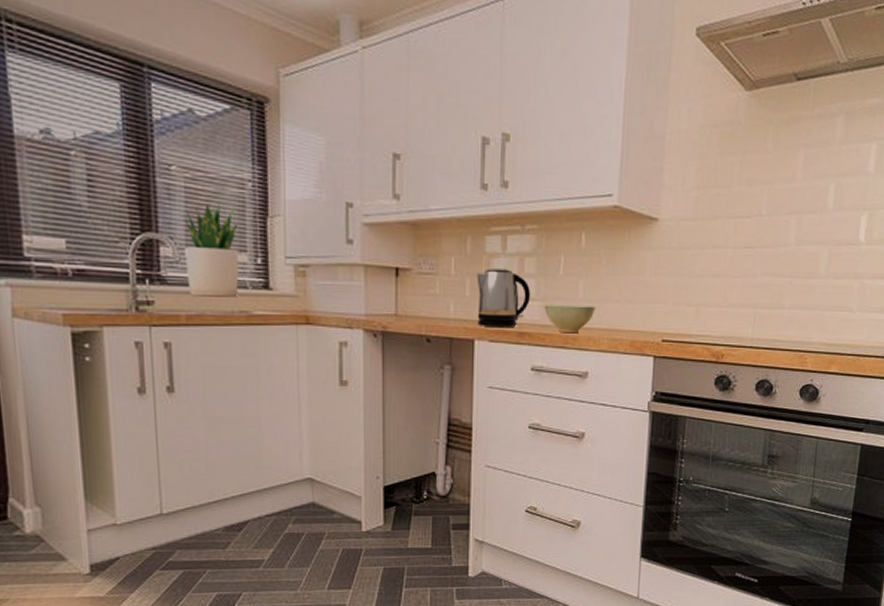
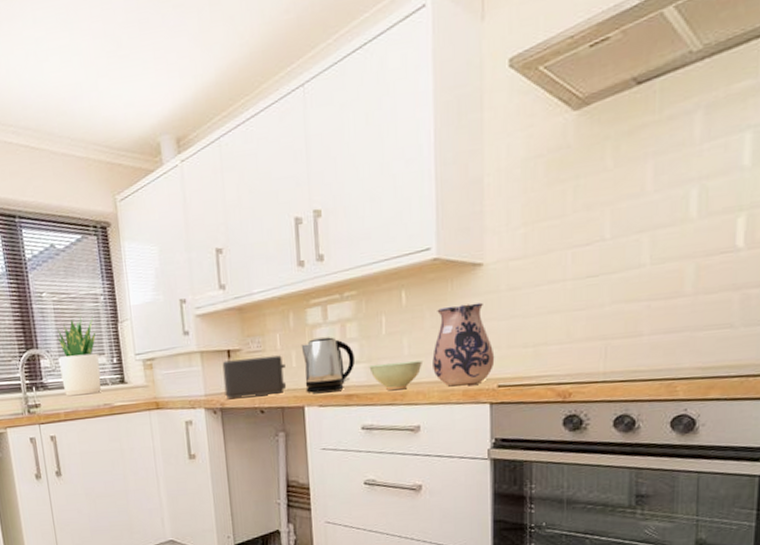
toaster: none [388,279,458,324] -> present [222,355,287,399]
ceramic pitcher: none [605,256,662,336] -> present [432,302,495,387]

